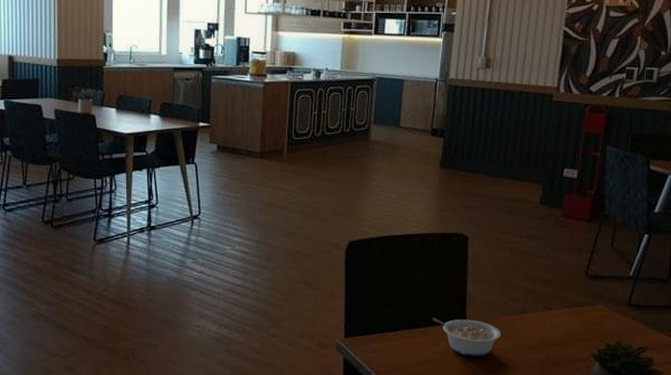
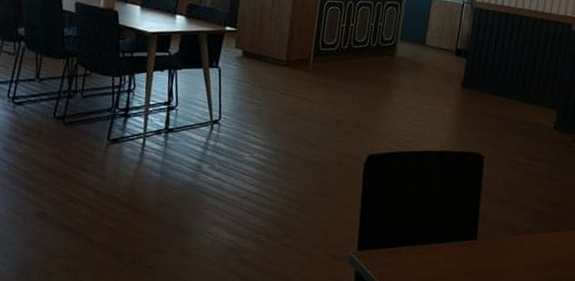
legume: present [432,317,502,357] -> none [445,234,510,275]

